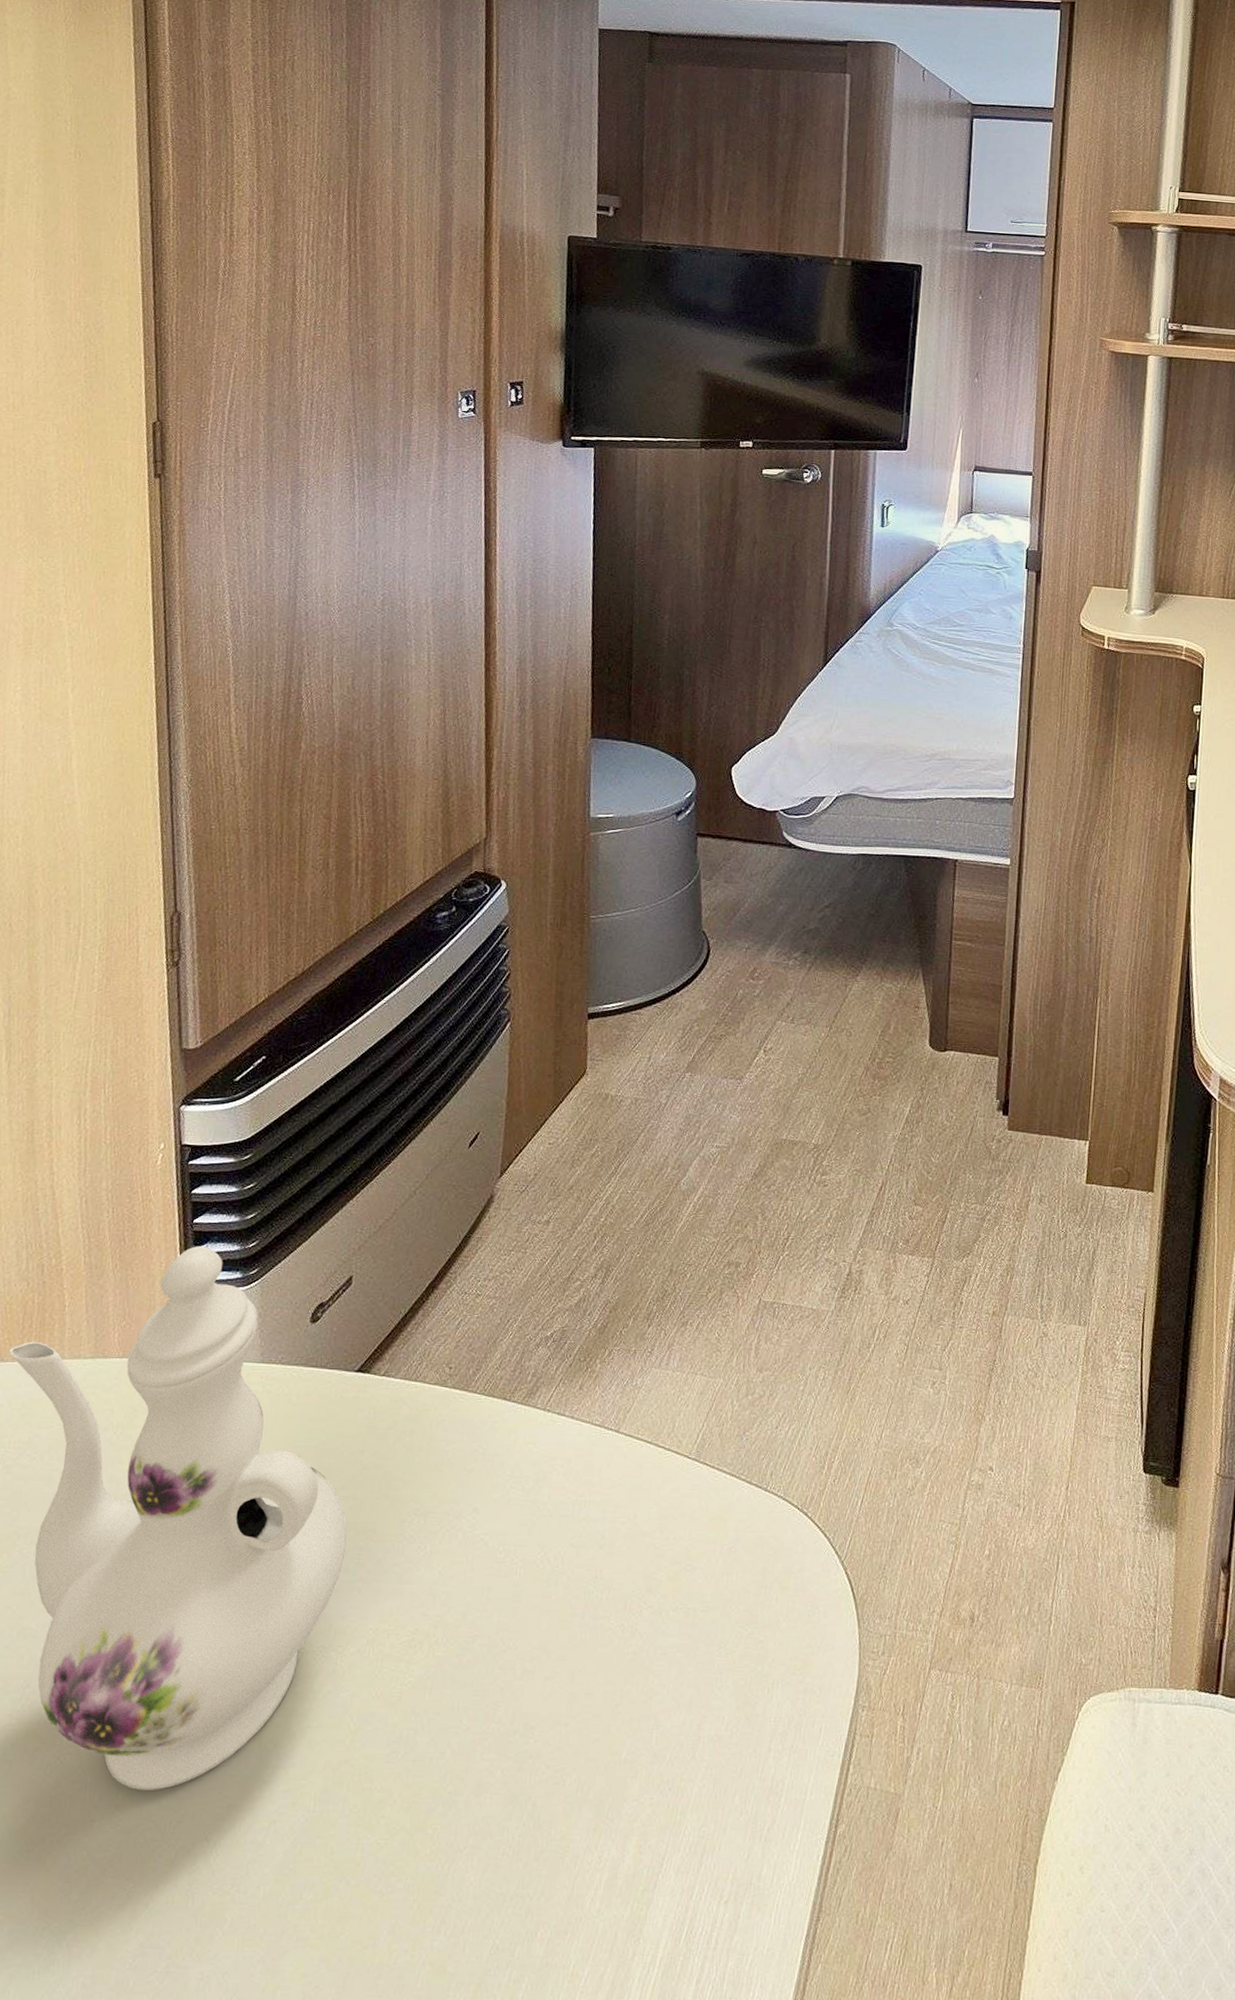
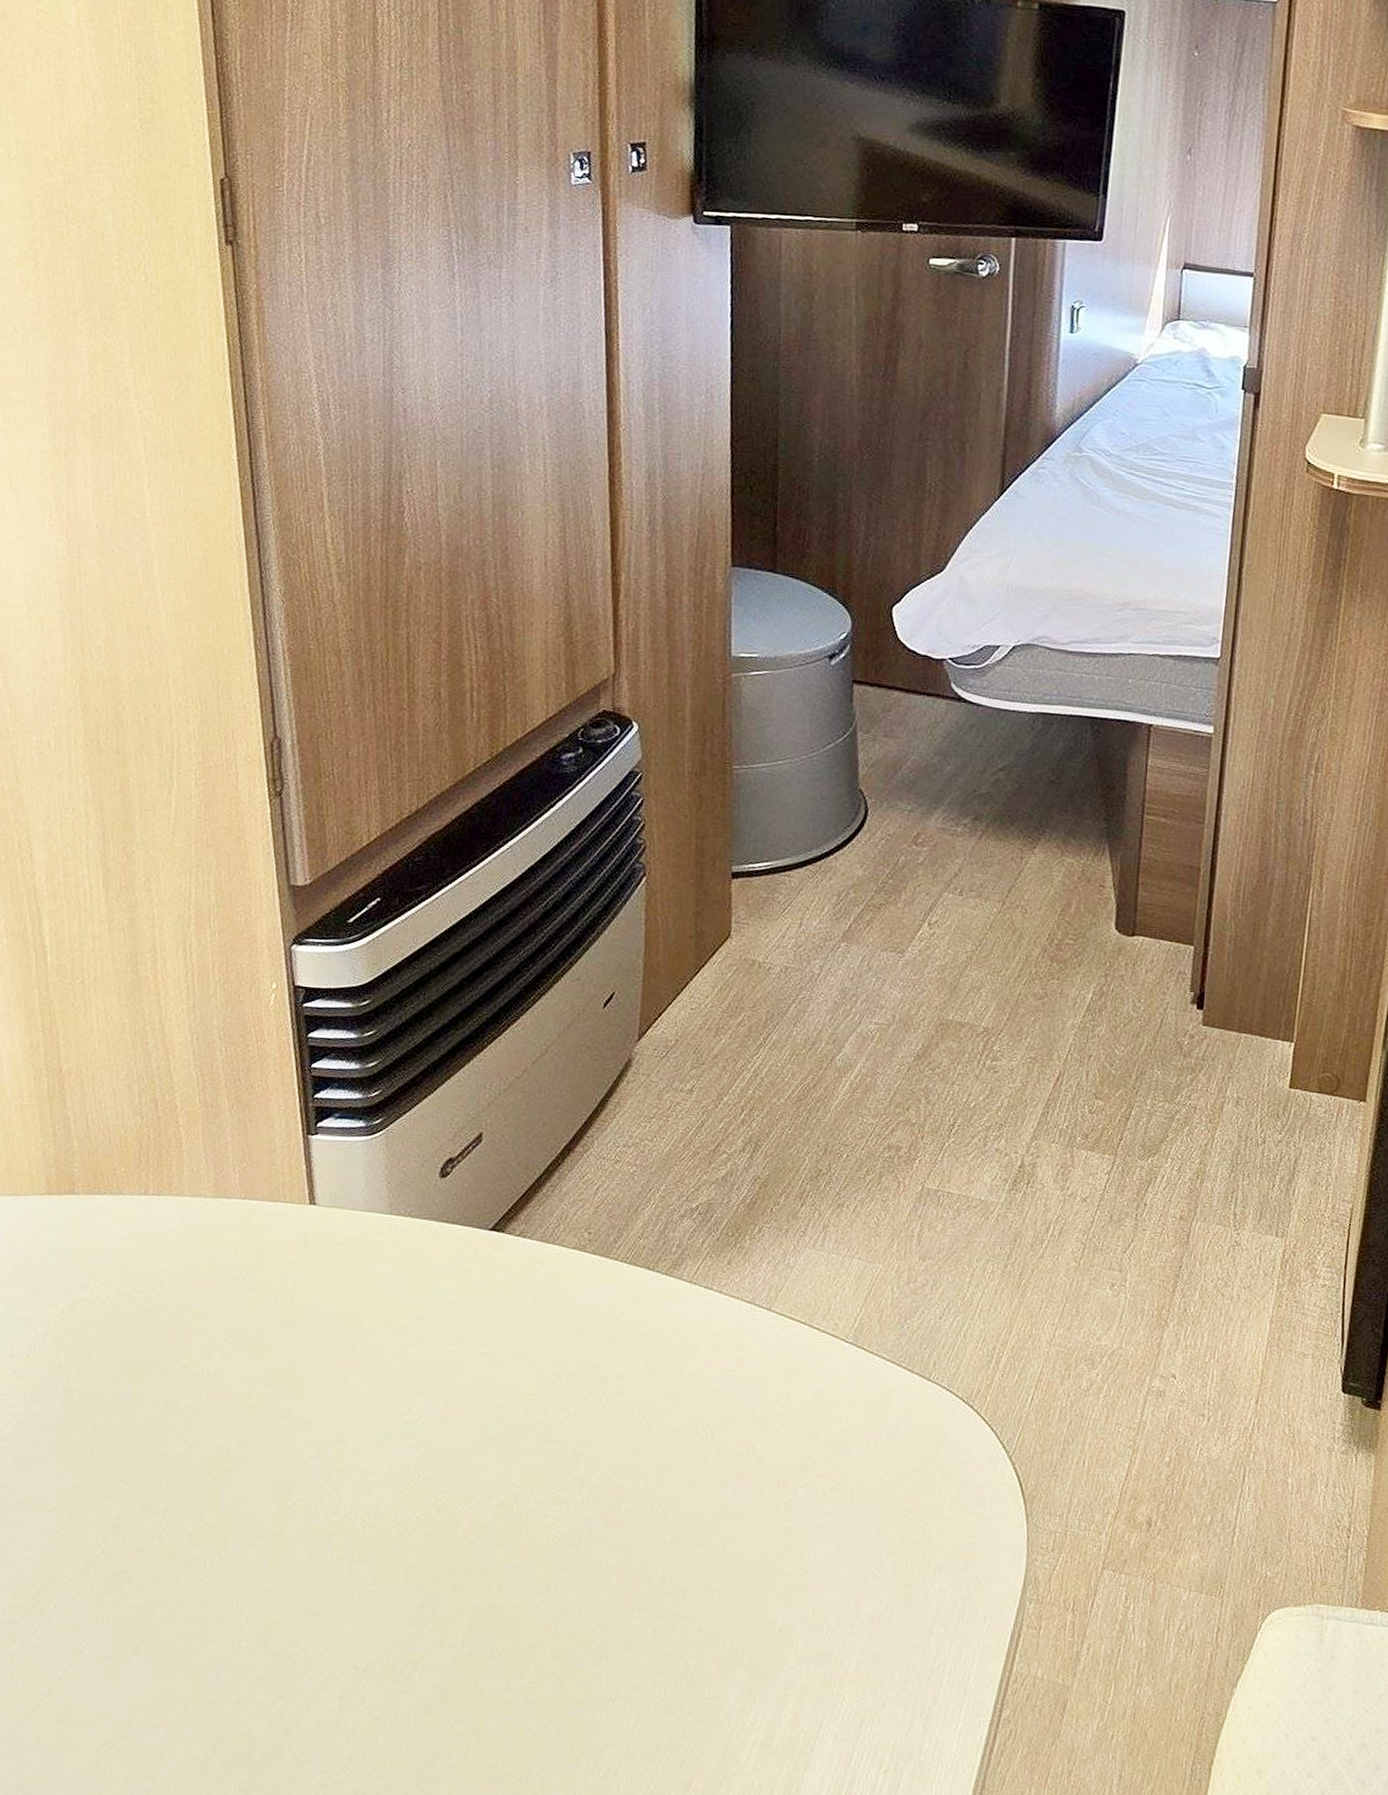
ewer: present [8,1246,348,1790] -> none [126,1091,487,1618]

